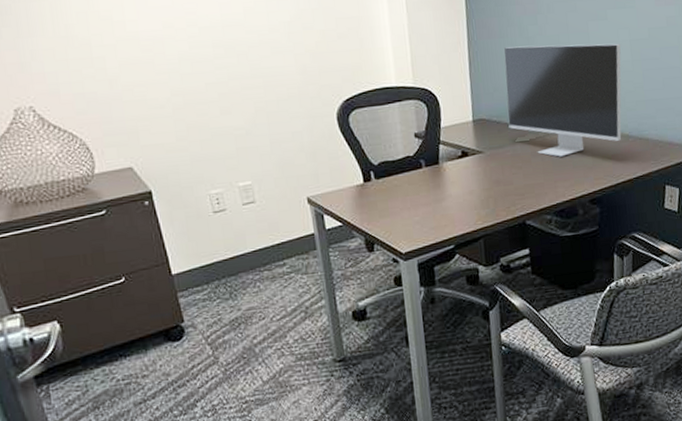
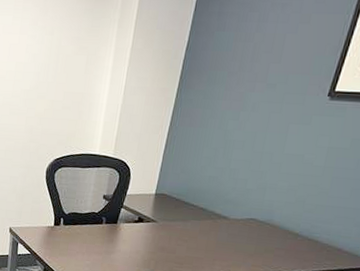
monitor: present [503,43,622,157] -> none [185,136,316,240]

